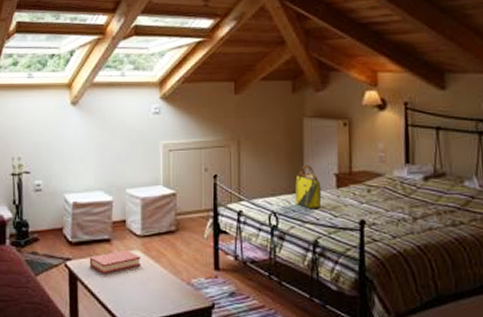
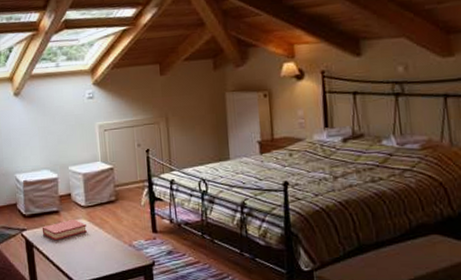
tote bag: present [295,165,322,208] -> none [221,135,247,174]

